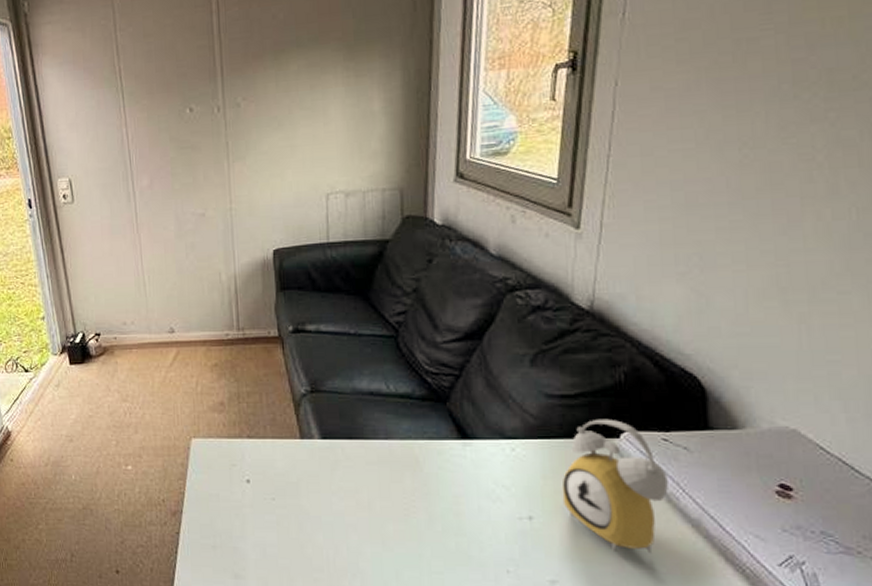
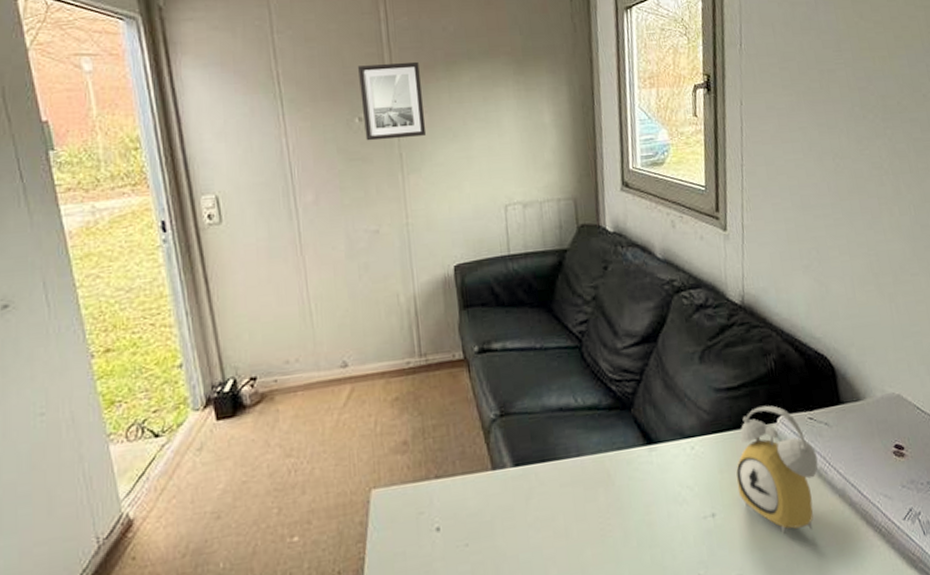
wall art: none [190,51,252,131] -> present [358,61,427,141]

